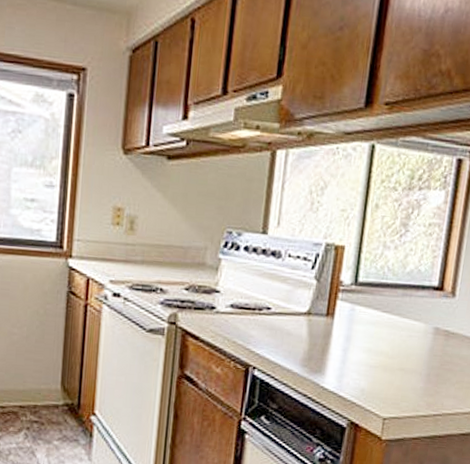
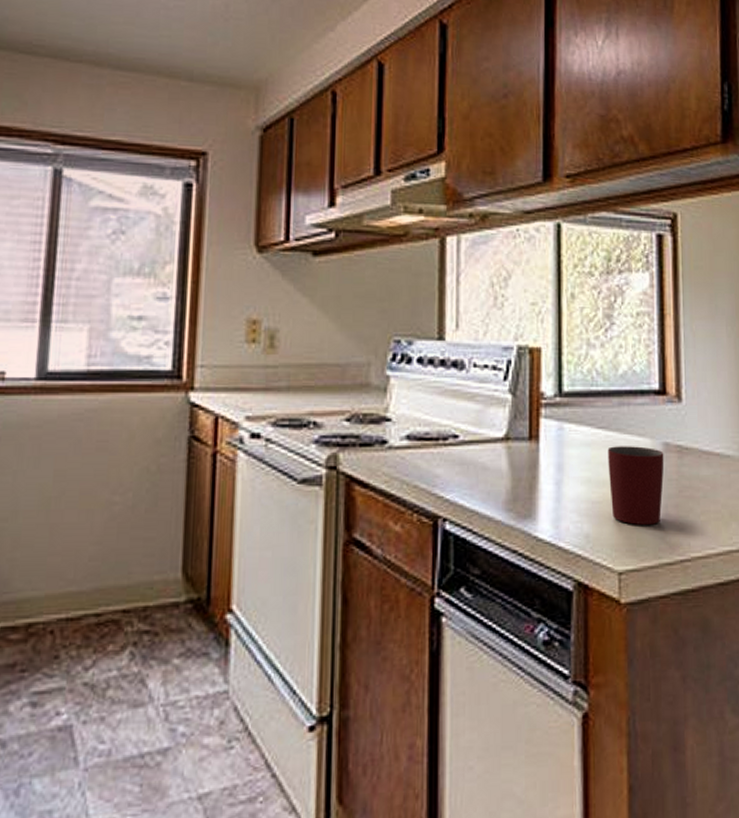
mug: none [385,326,434,387] -> present [607,446,664,525]

